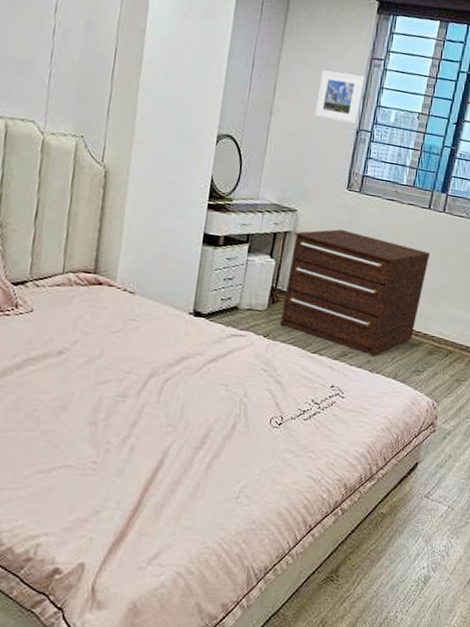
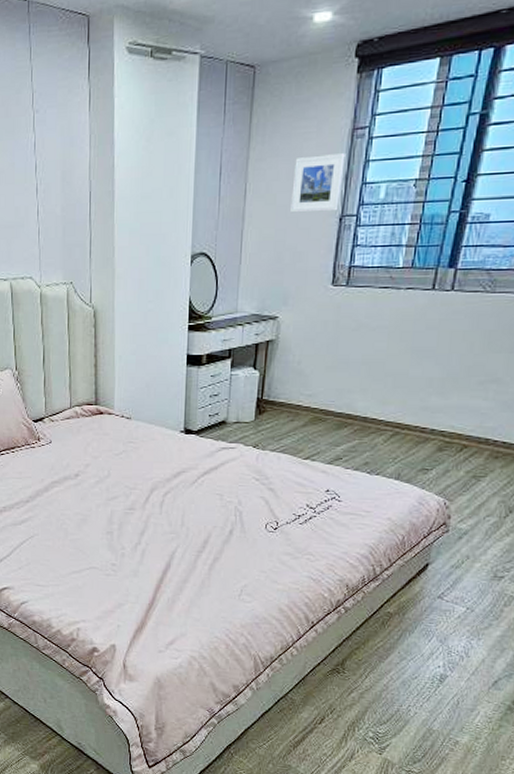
dresser: present [279,229,431,357] -> none [268,329,437,459]

